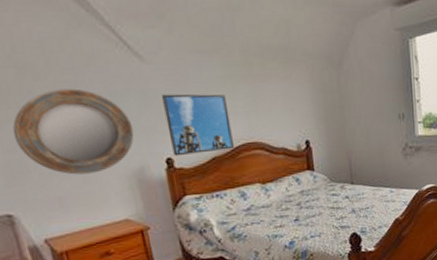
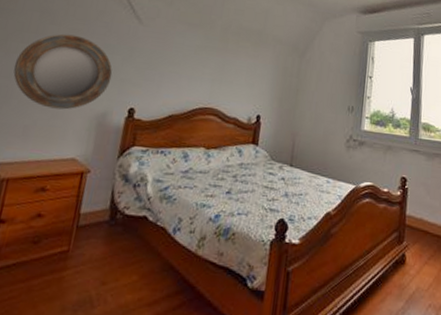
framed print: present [162,94,234,157] -> none [137,52,198,111]

